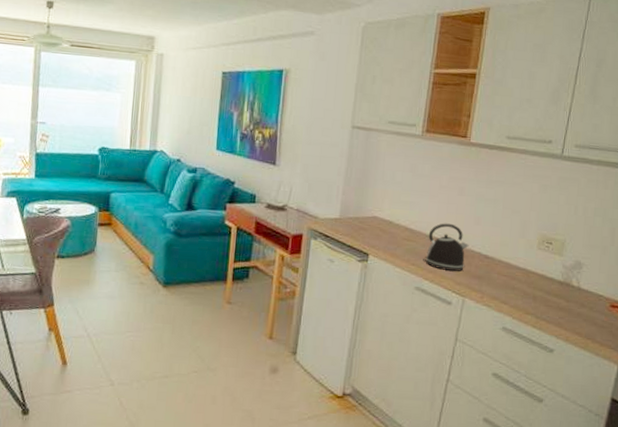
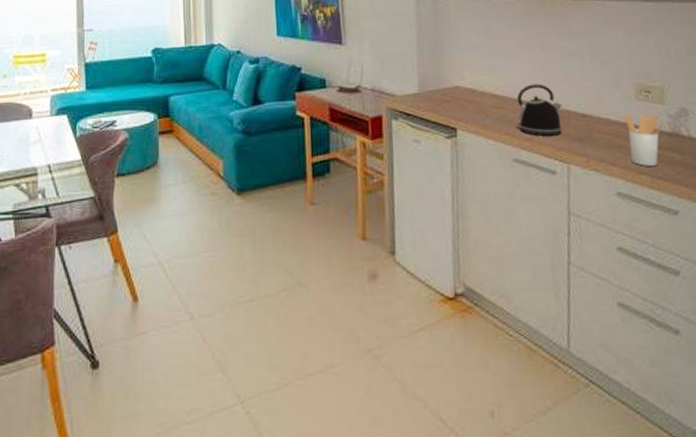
utensil holder: none [521,260,558,309] -> present [624,113,665,166]

